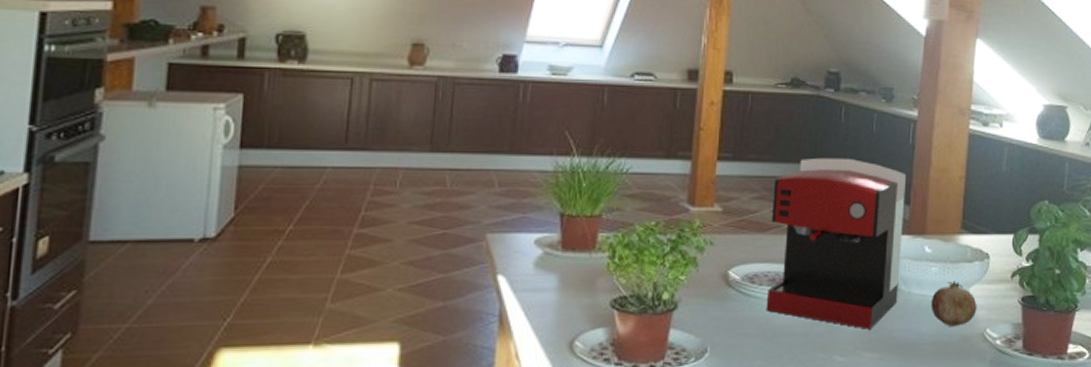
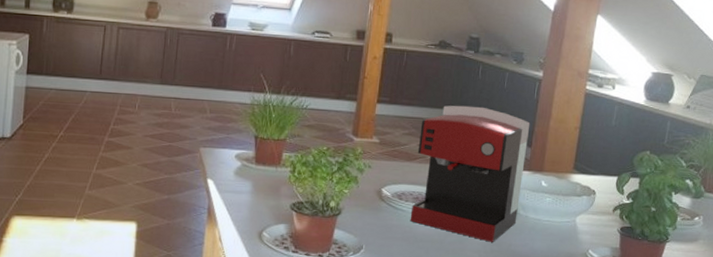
fruit: present [930,280,977,326] -> none [543,210,582,246]

